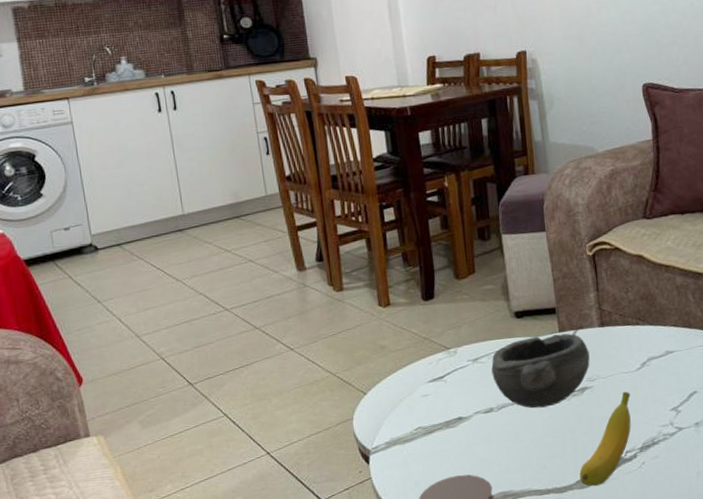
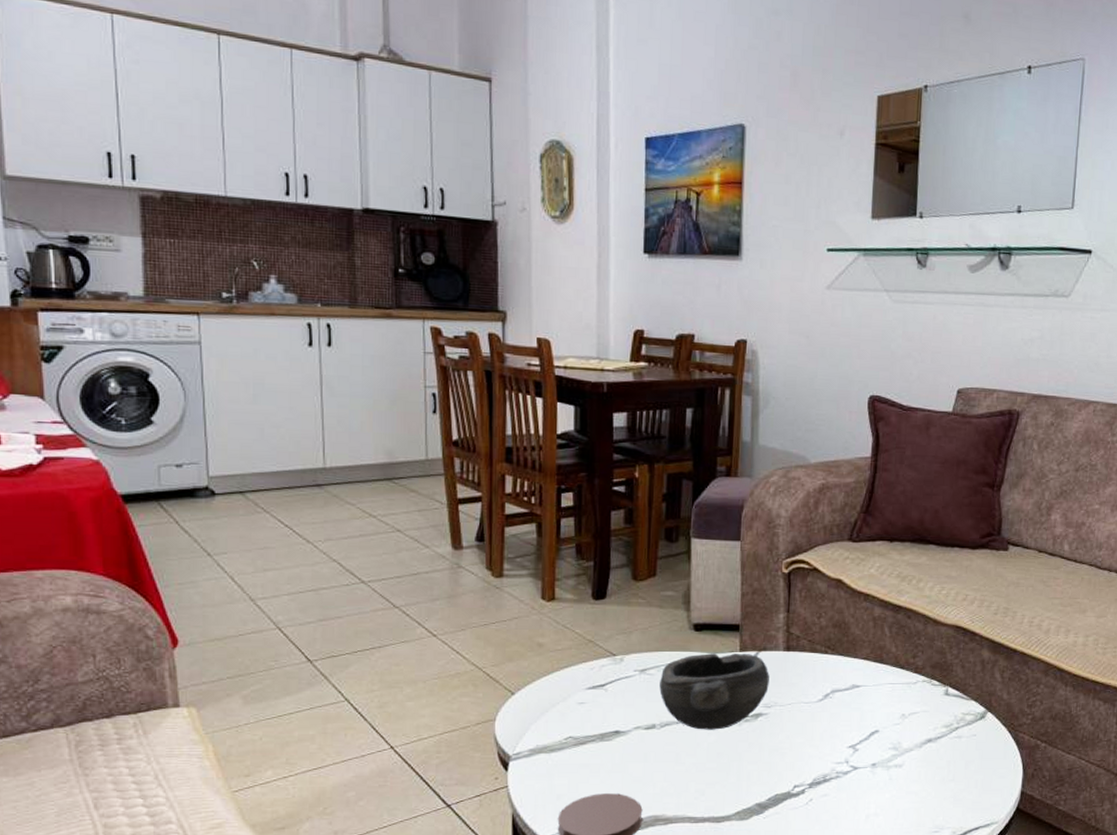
banana: present [579,391,631,487] -> none [740,722,808,820]

